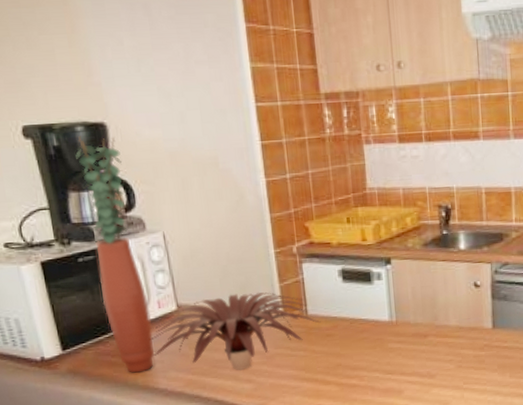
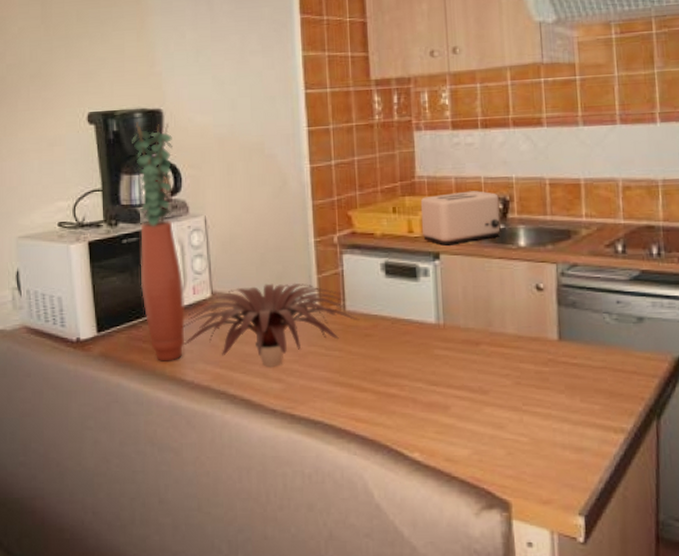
toaster: none [372,200,444,251] -> present [420,191,501,246]

